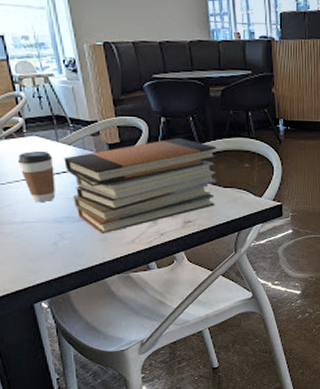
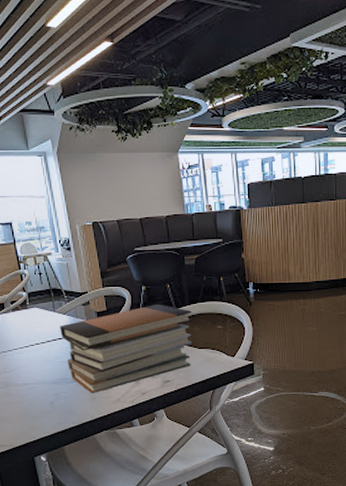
coffee cup: present [17,150,56,203] -> none [22,320,53,366]

